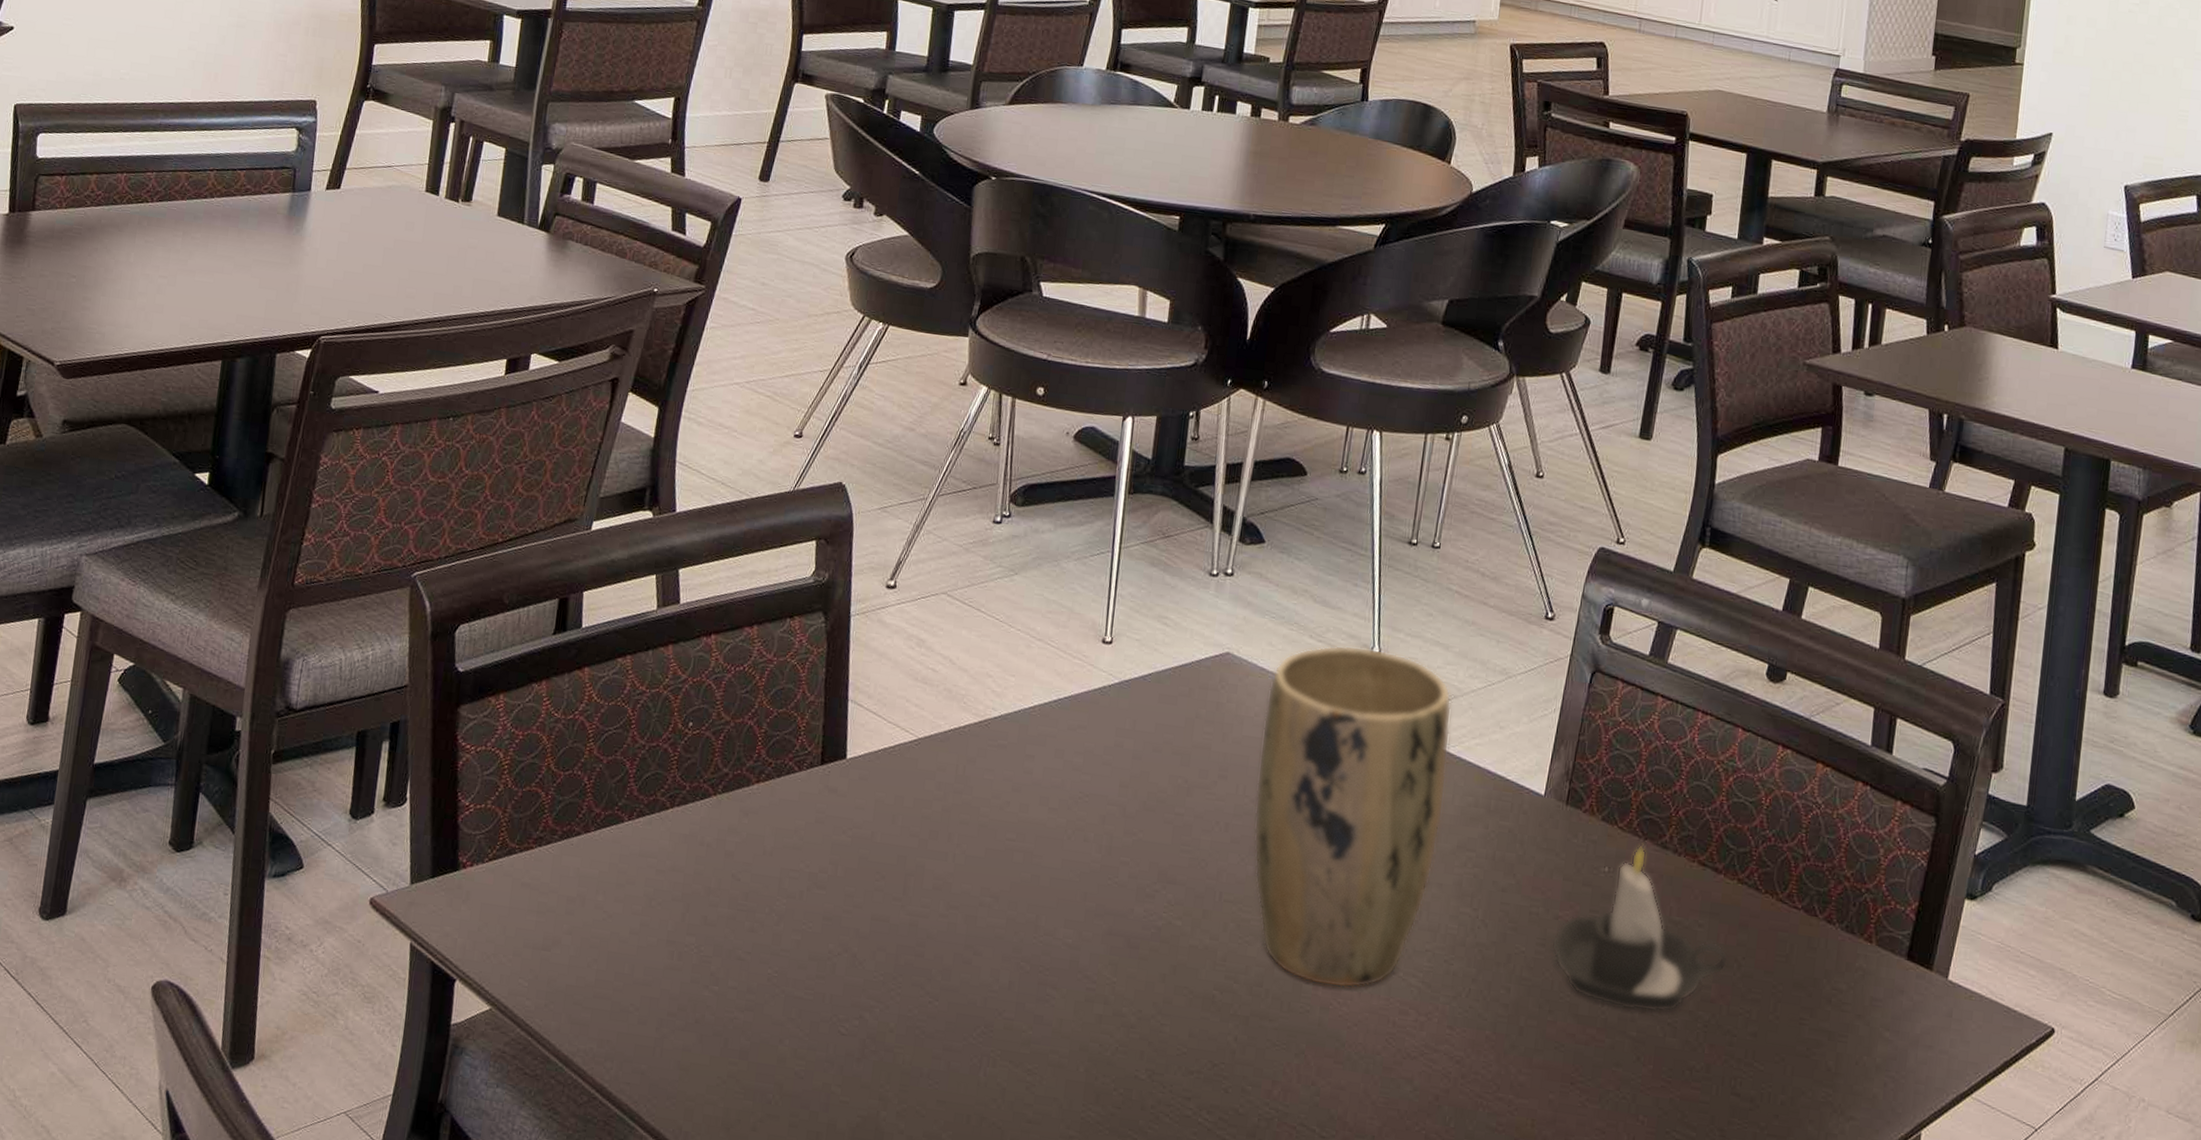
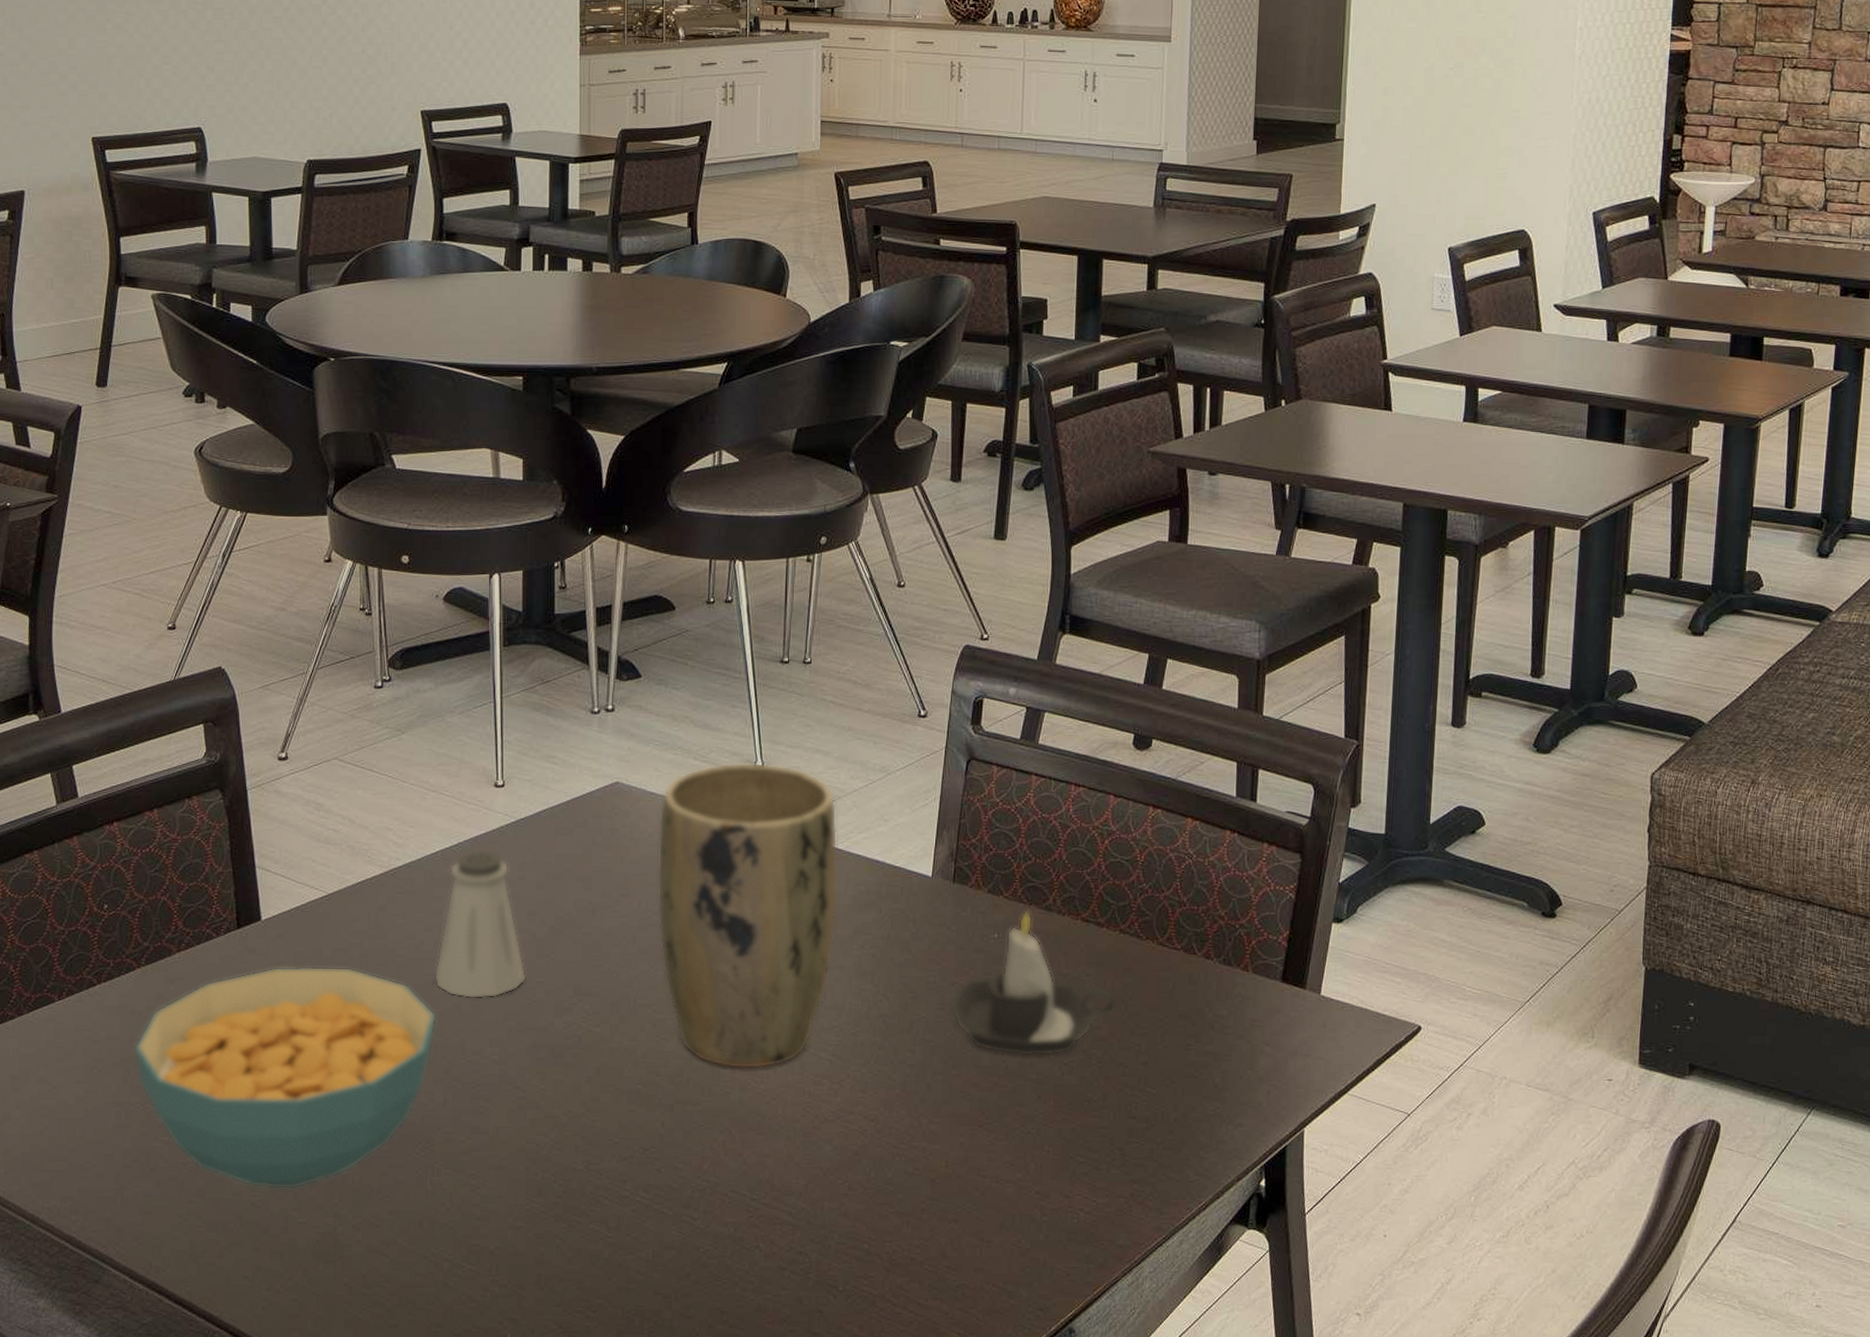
cereal bowl: none [696,811,1014,1063] -> present [134,966,437,1189]
saltshaker: none [1015,708,1112,874] -> present [434,849,526,999]

